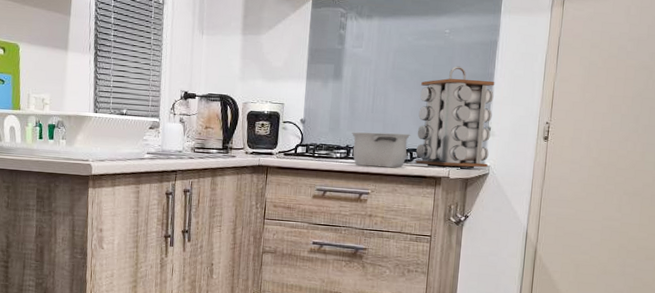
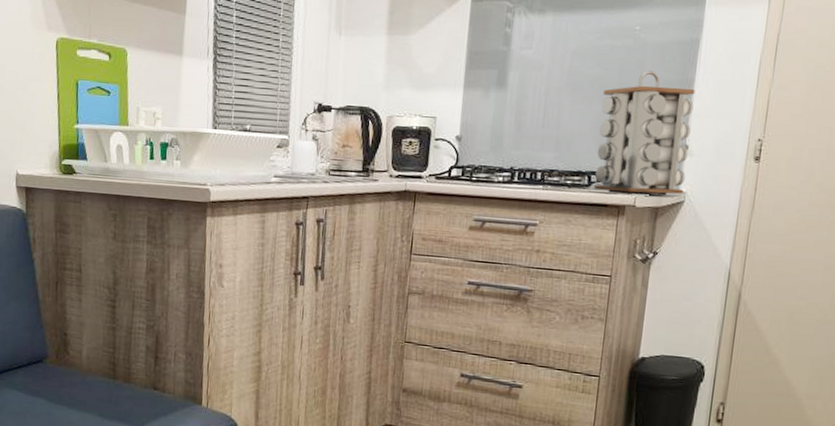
cooking pot: present [352,132,411,168] -> none [517,151,590,194]

